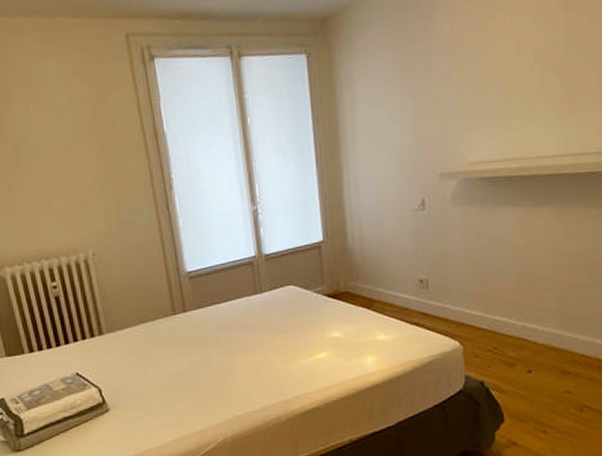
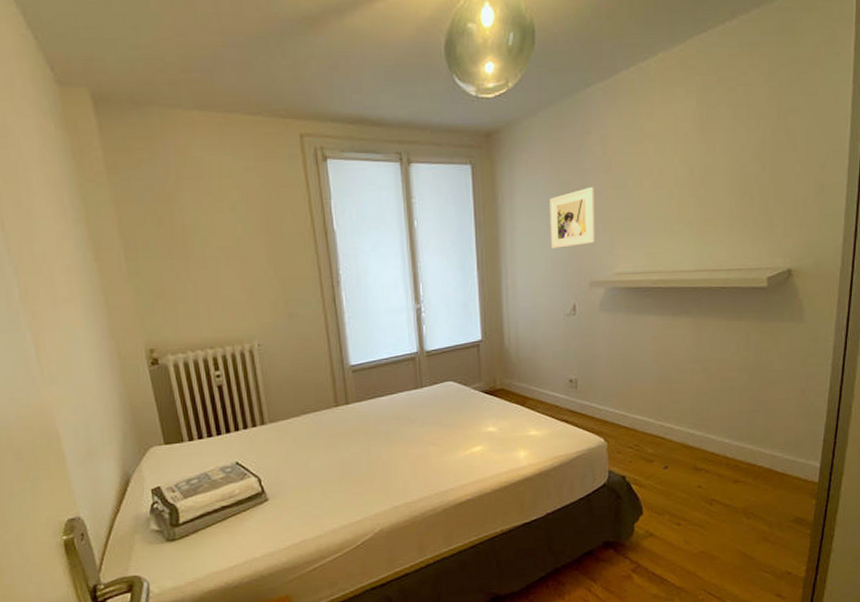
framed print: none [393,68,445,141] -> present [550,186,596,250]

